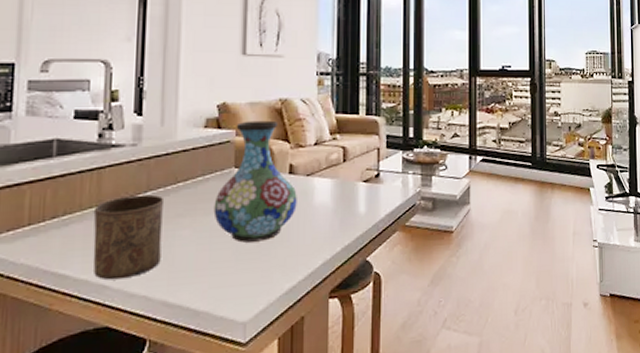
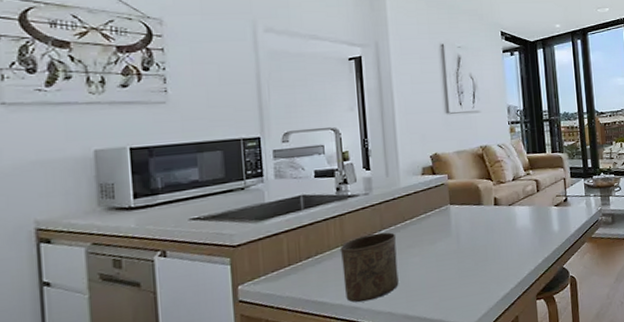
vase: present [213,120,297,243] -> none [436,164,504,263]

